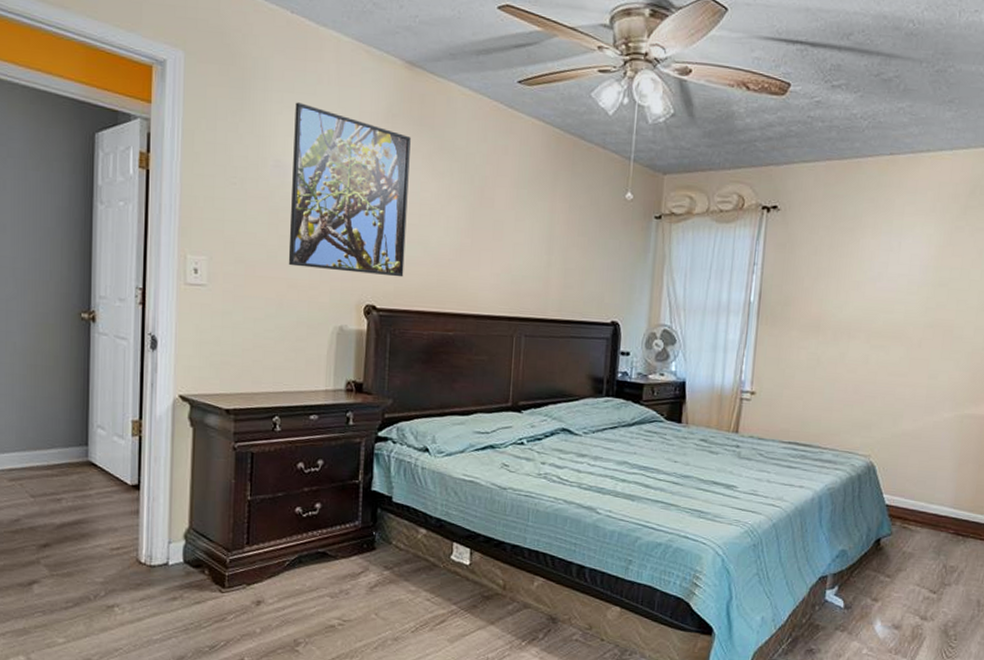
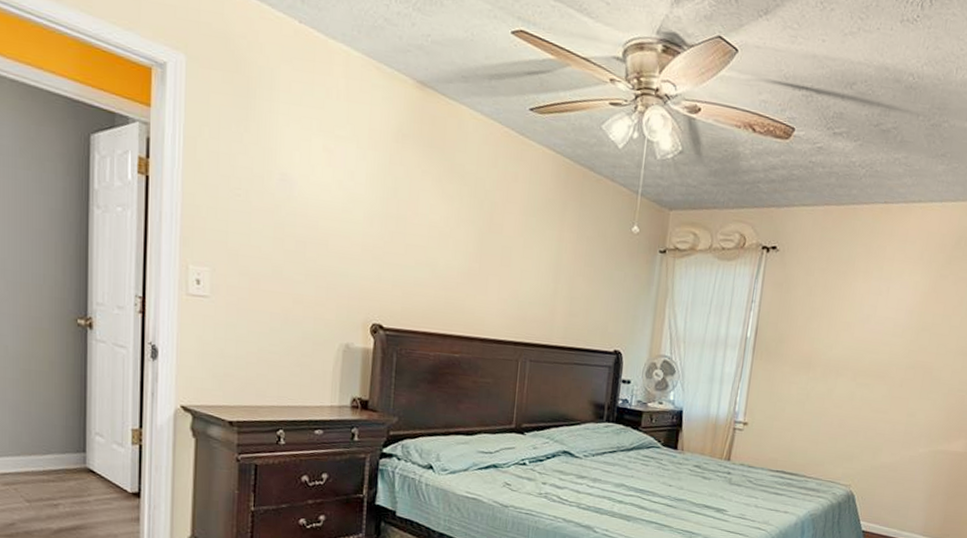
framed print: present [288,102,411,277] -> none [294,115,421,298]

